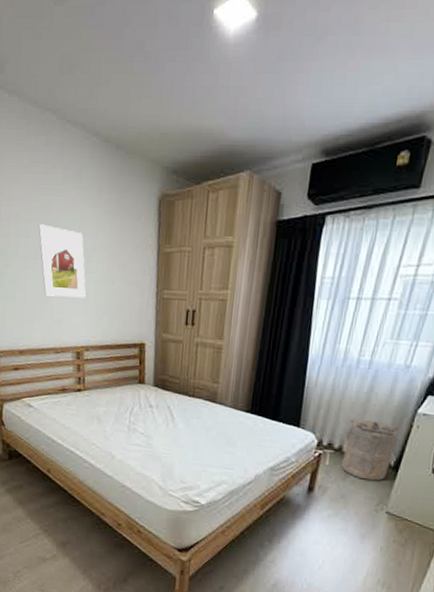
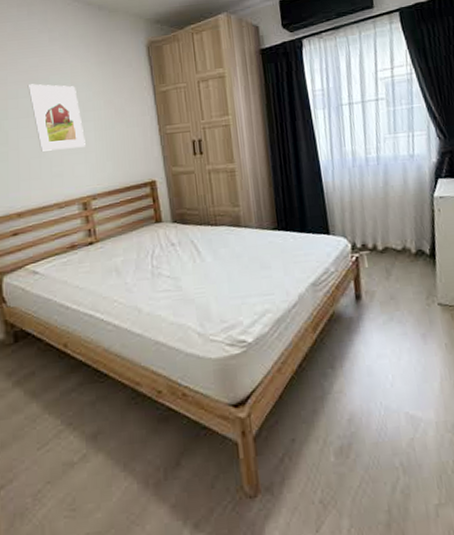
laundry hamper: present [341,418,399,481] -> none [375,212,427,275]

